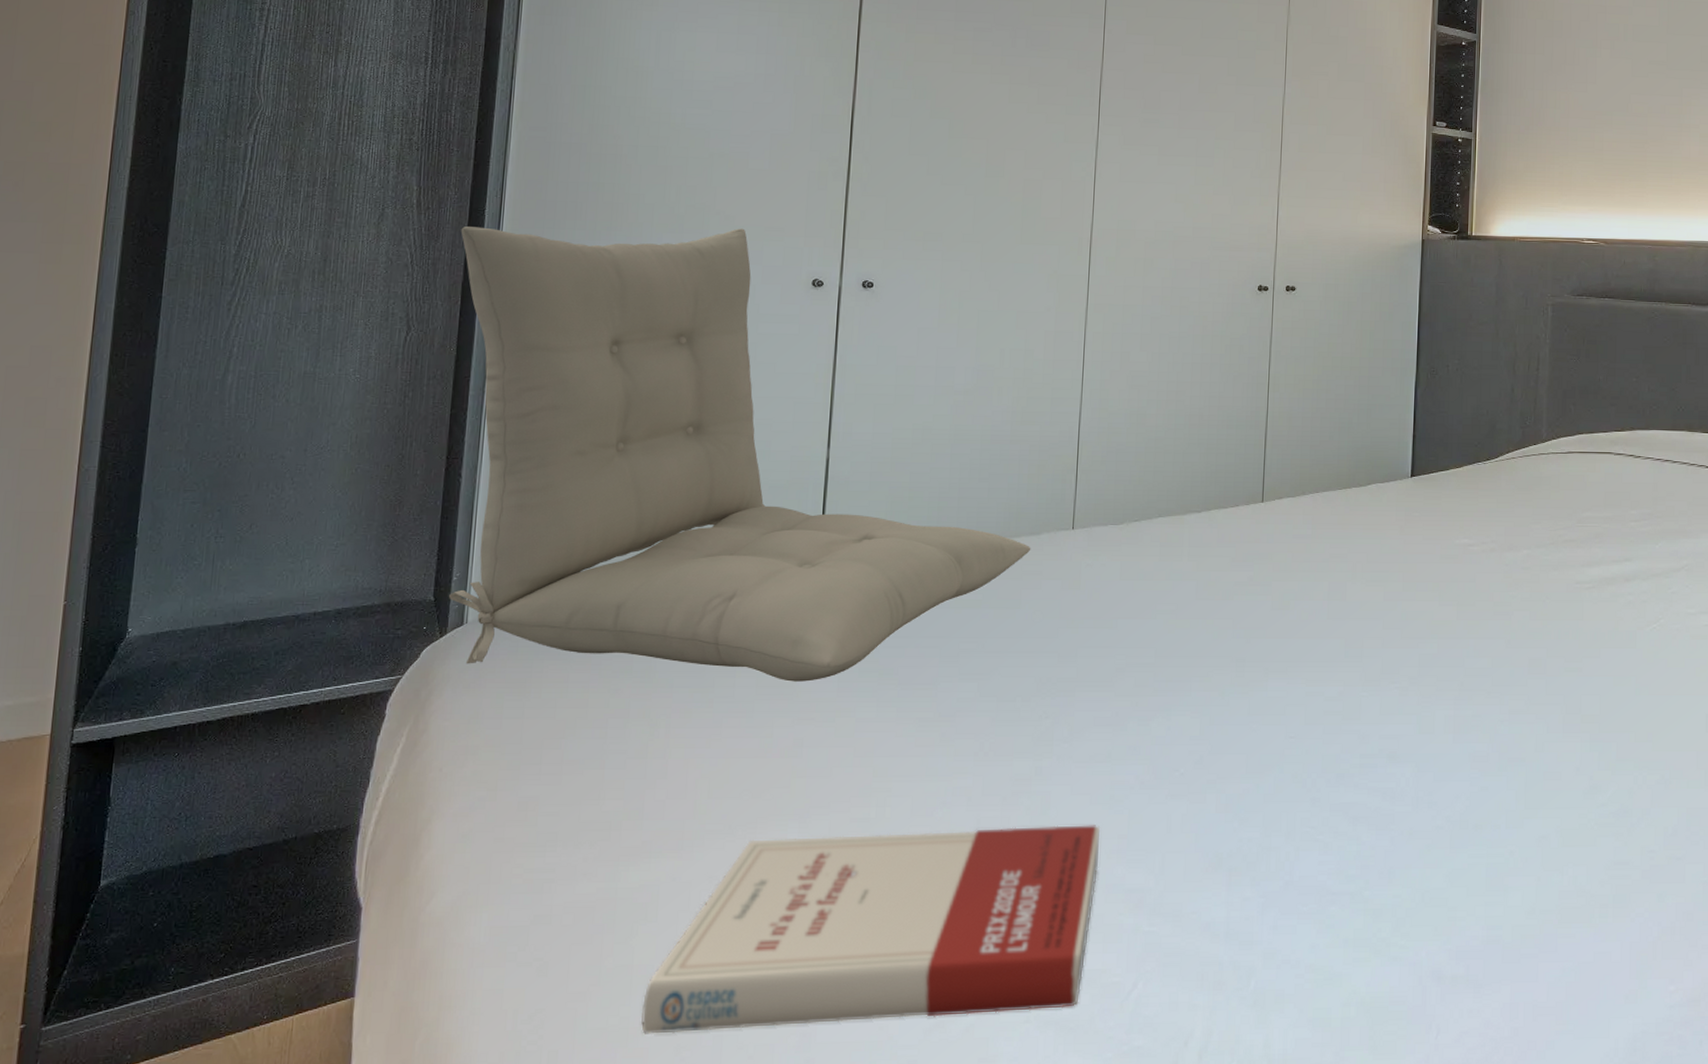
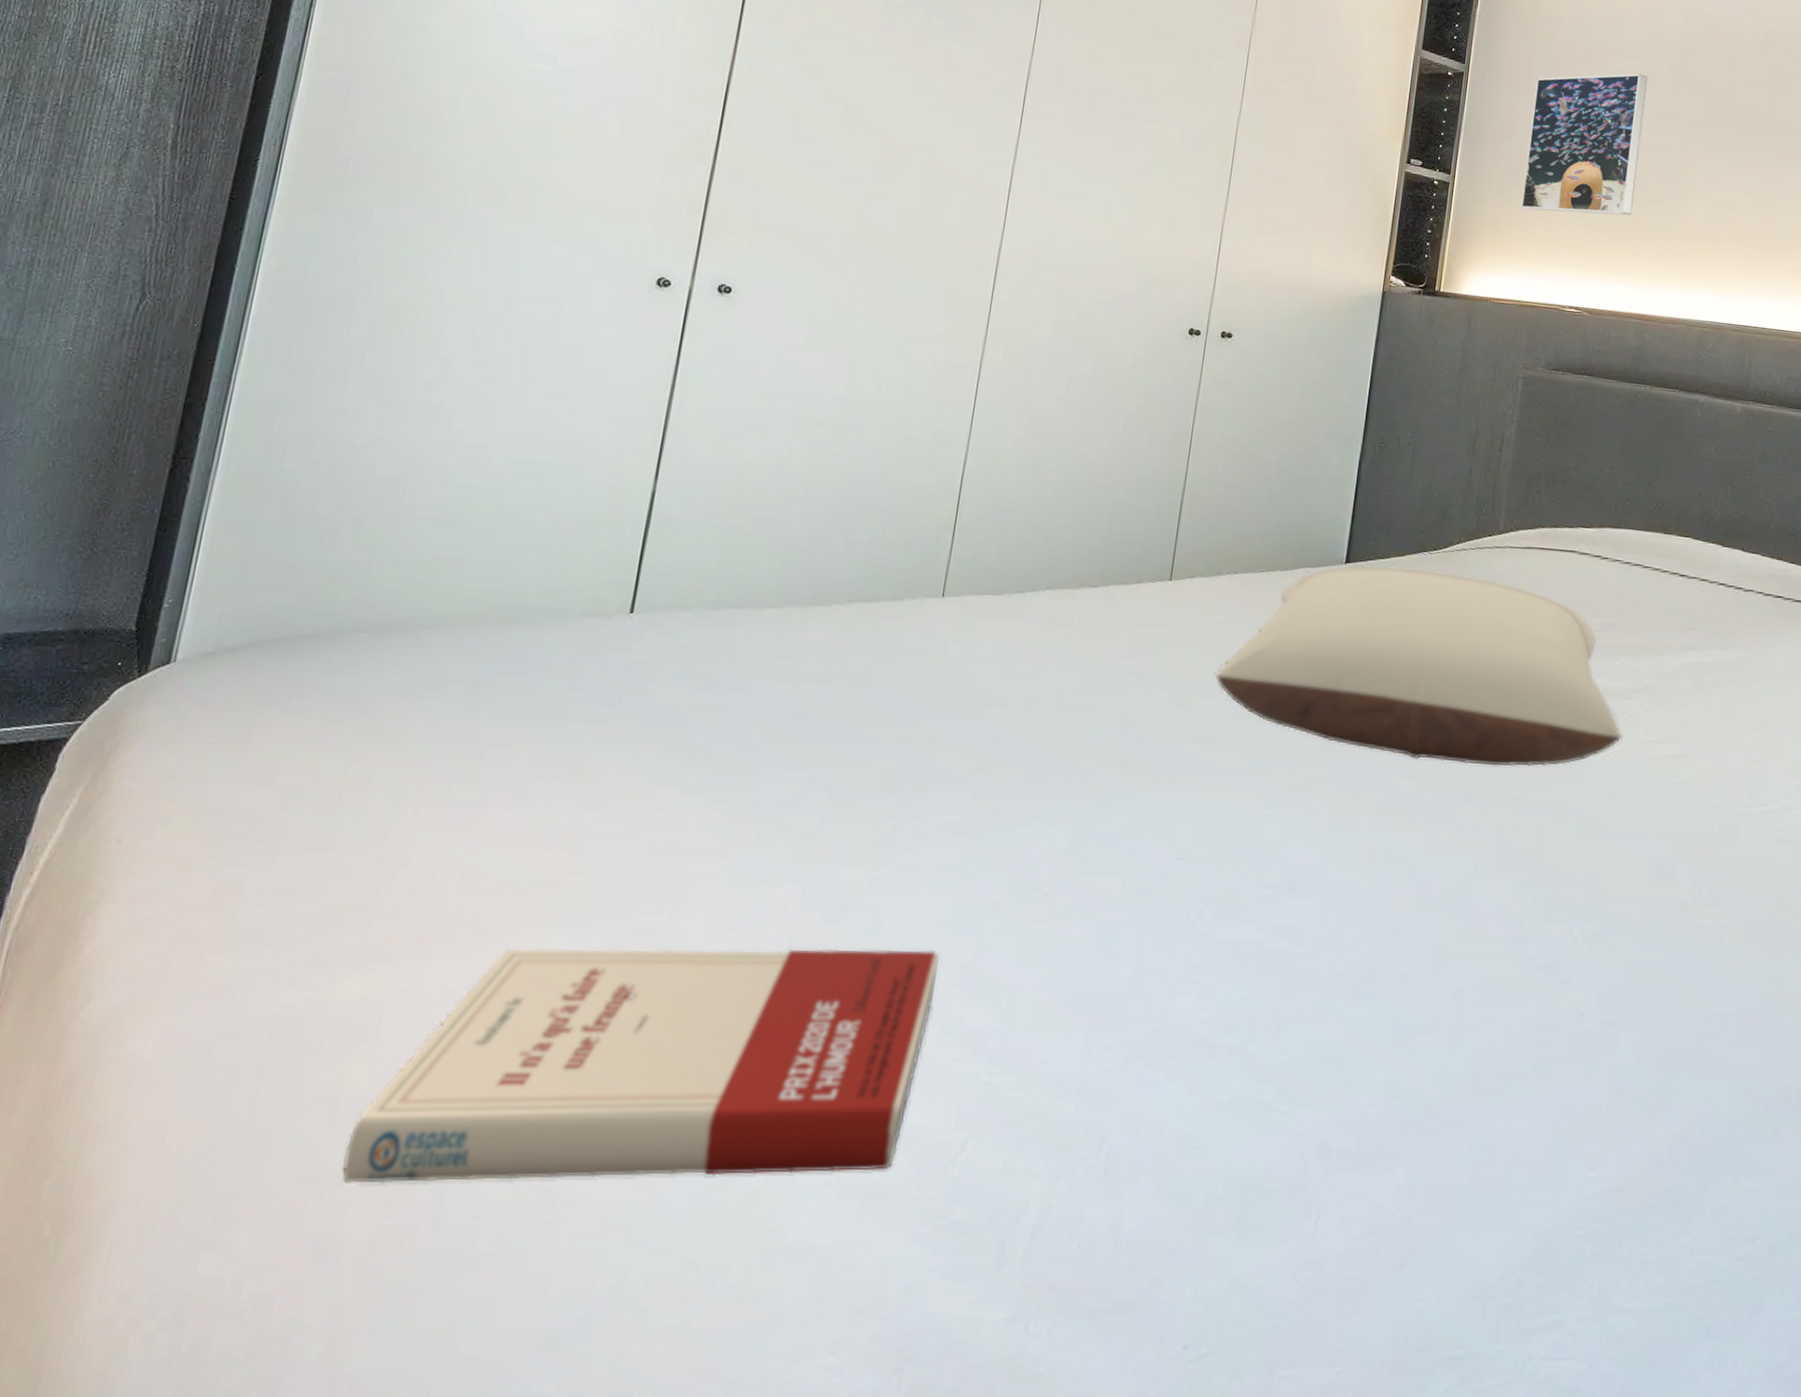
seat cushion: present [448,226,1031,682] -> none [154,178,891,759]
pillow: none [1307,477,1667,643] -> present [1214,565,1623,767]
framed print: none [1537,27,1640,157] -> present [1521,73,1647,216]

